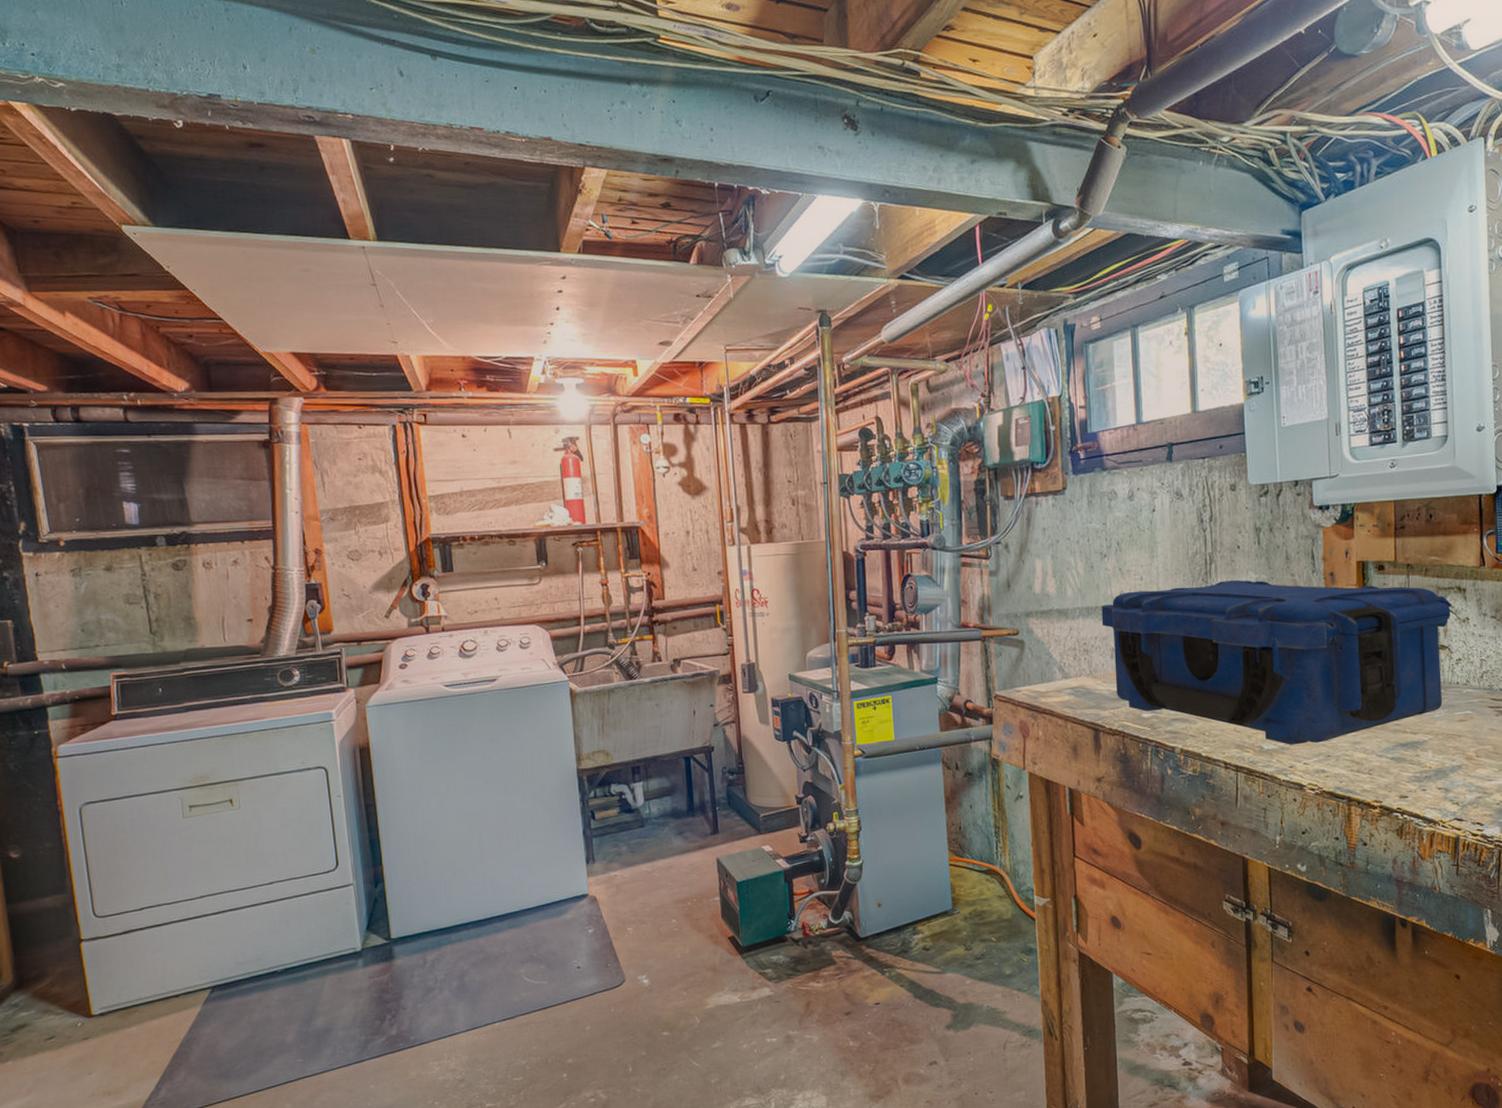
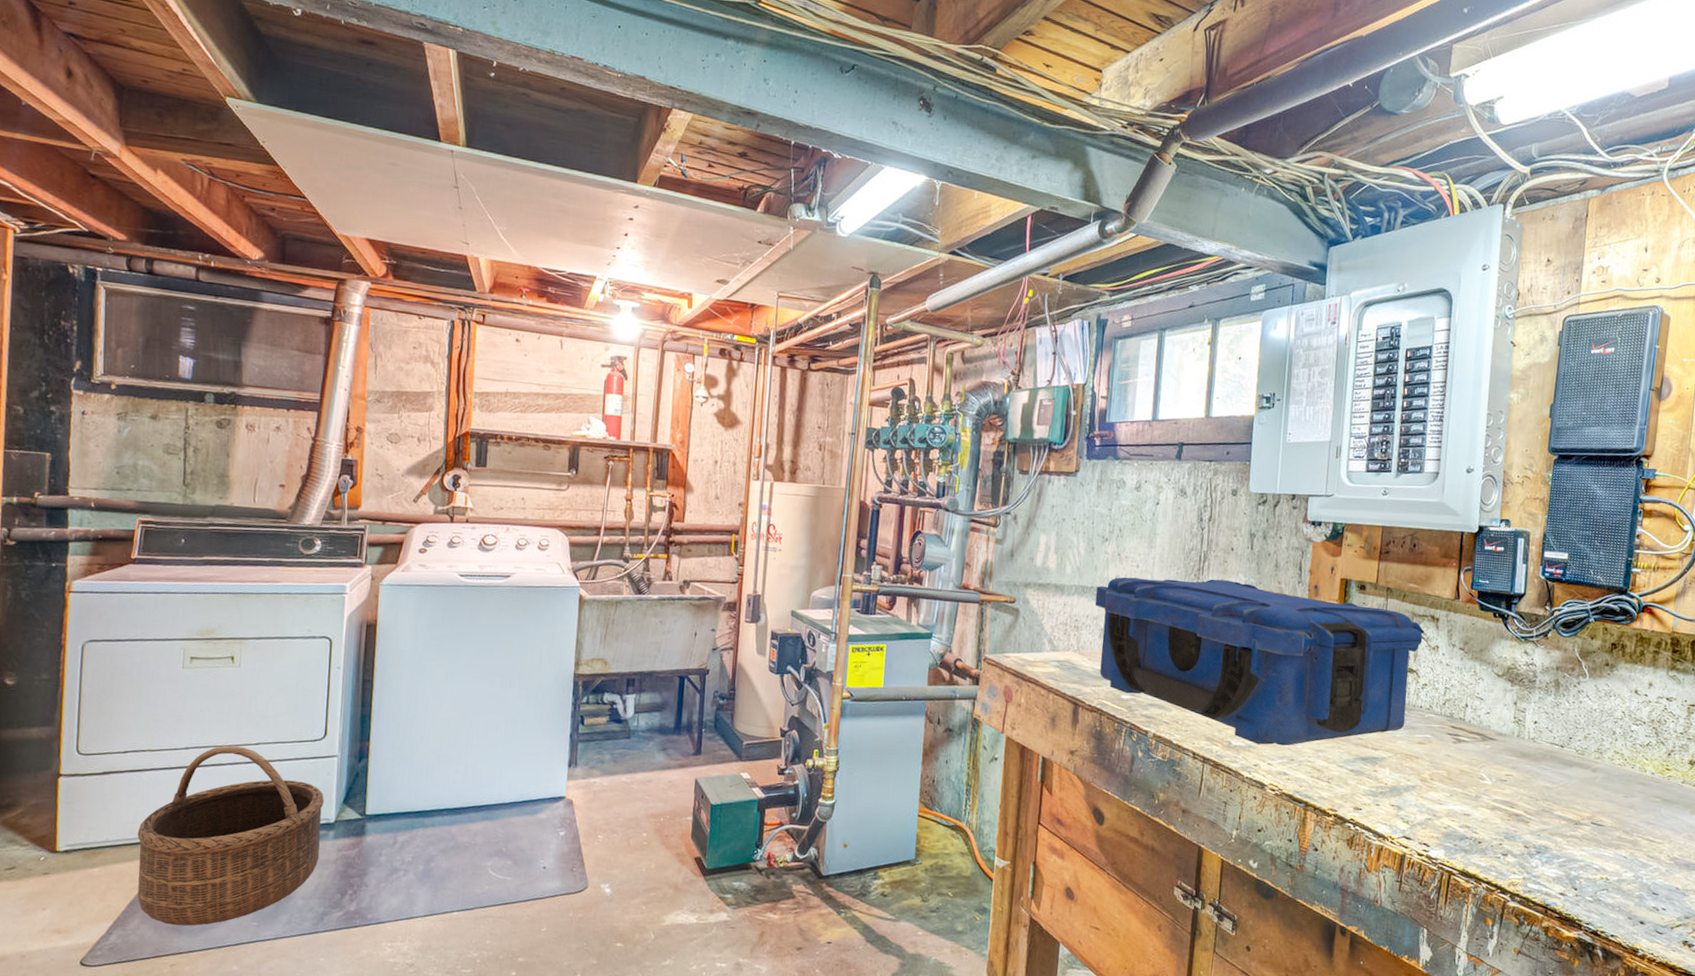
basket: none [168,888,352,1073] -> present [137,745,324,926]

